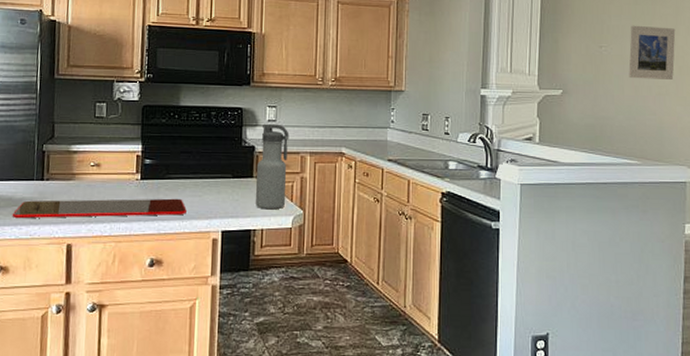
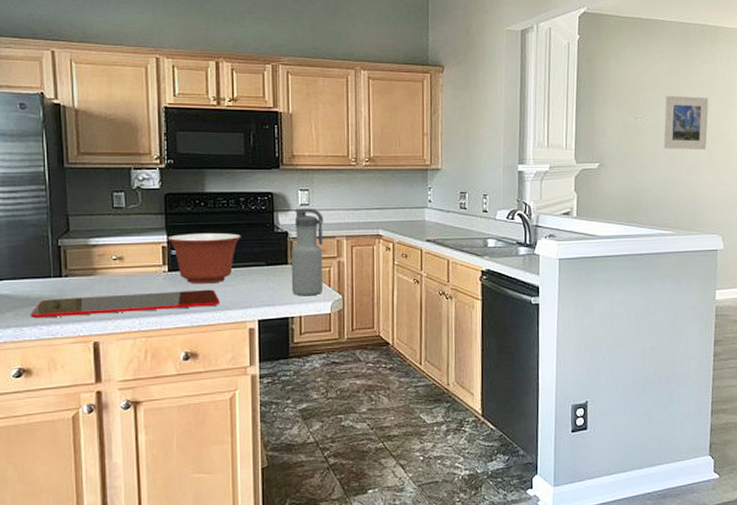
mixing bowl: none [142,144,210,193] -> present [167,233,241,284]

